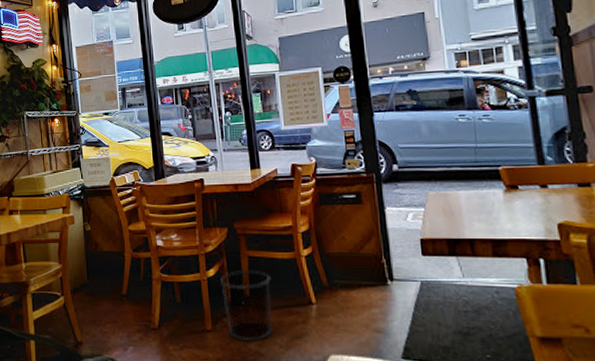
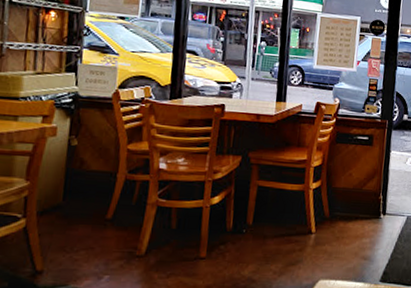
waste bin: present [219,270,272,342] -> none [223,199,277,269]

